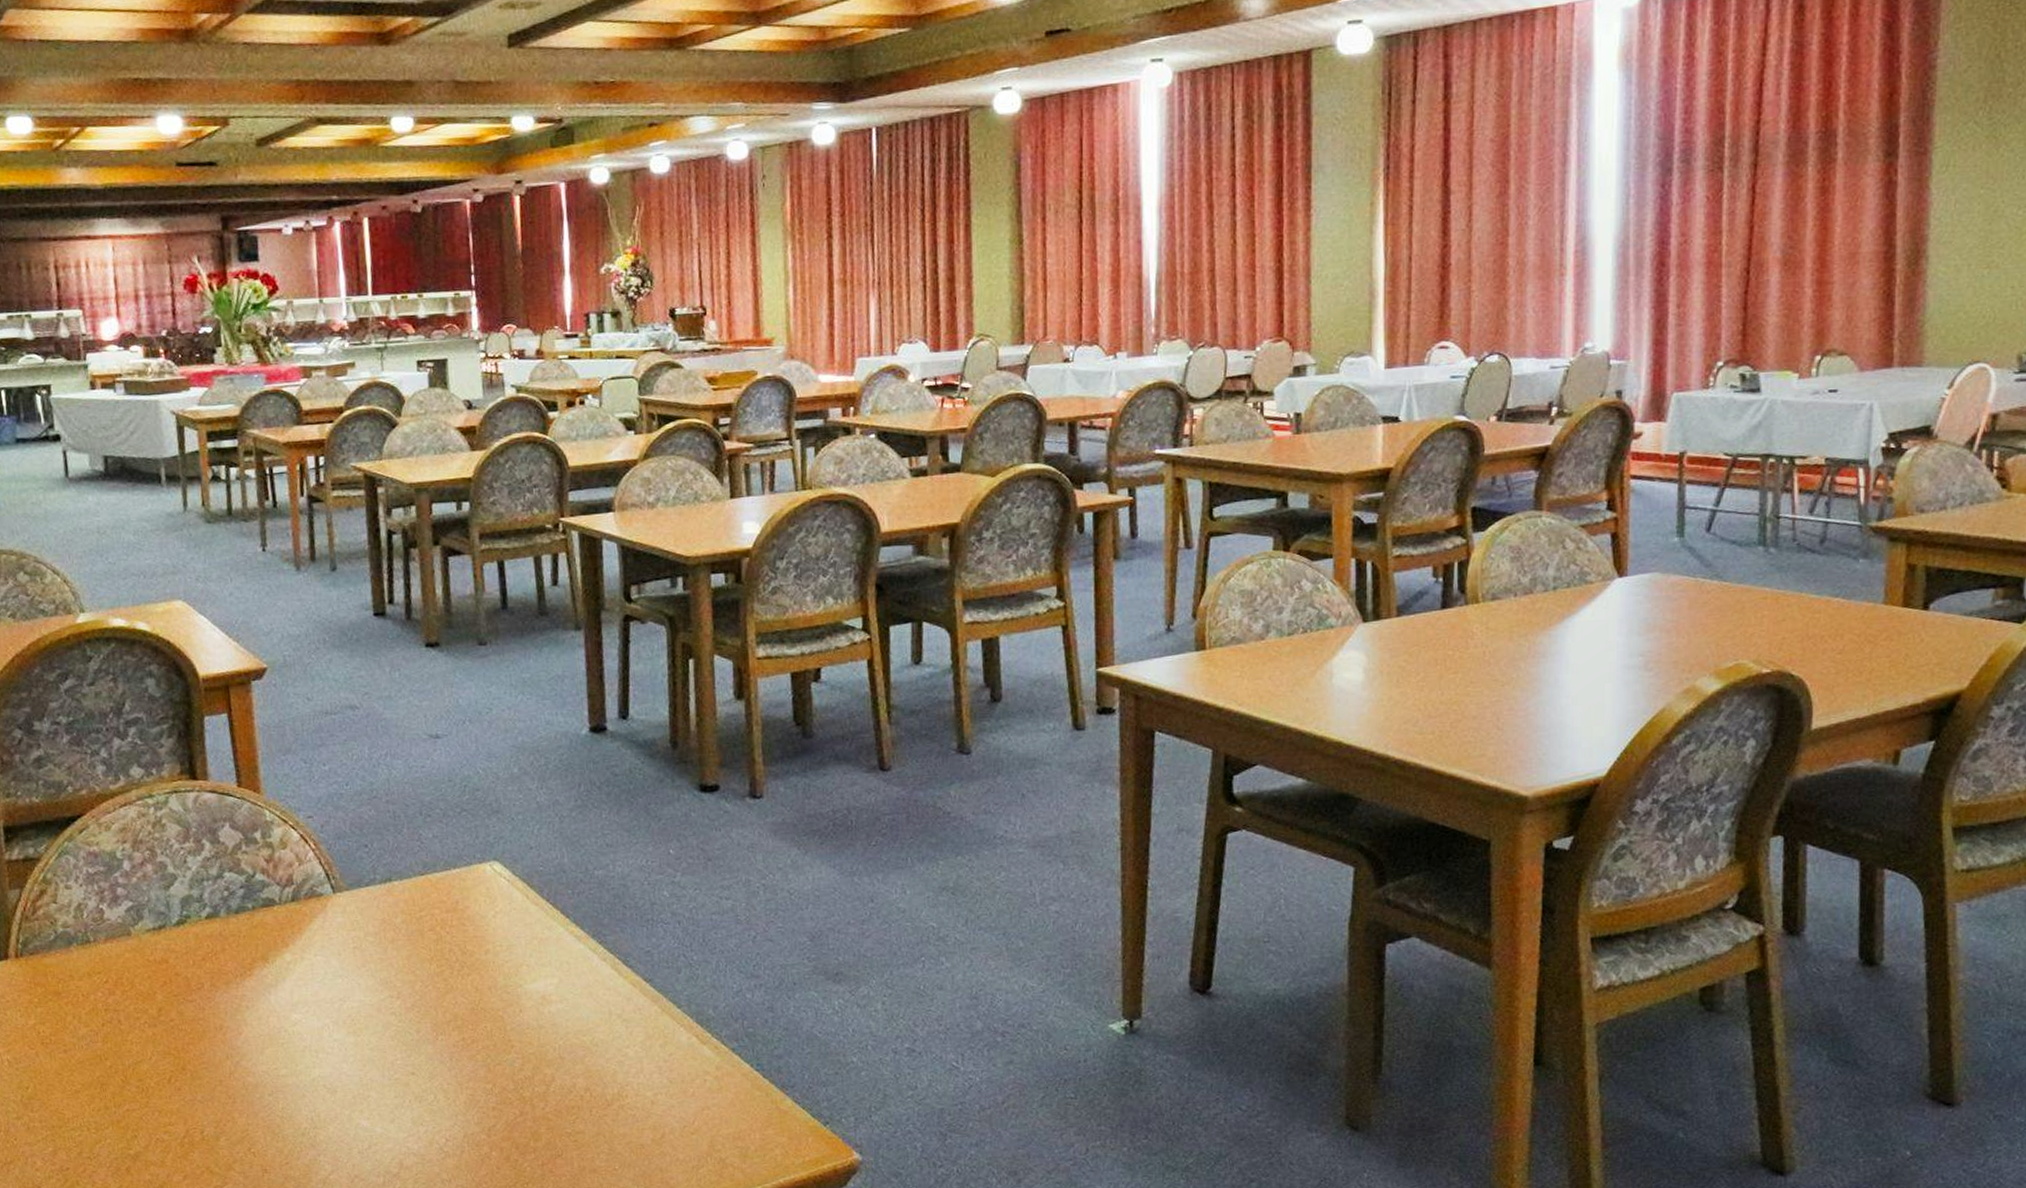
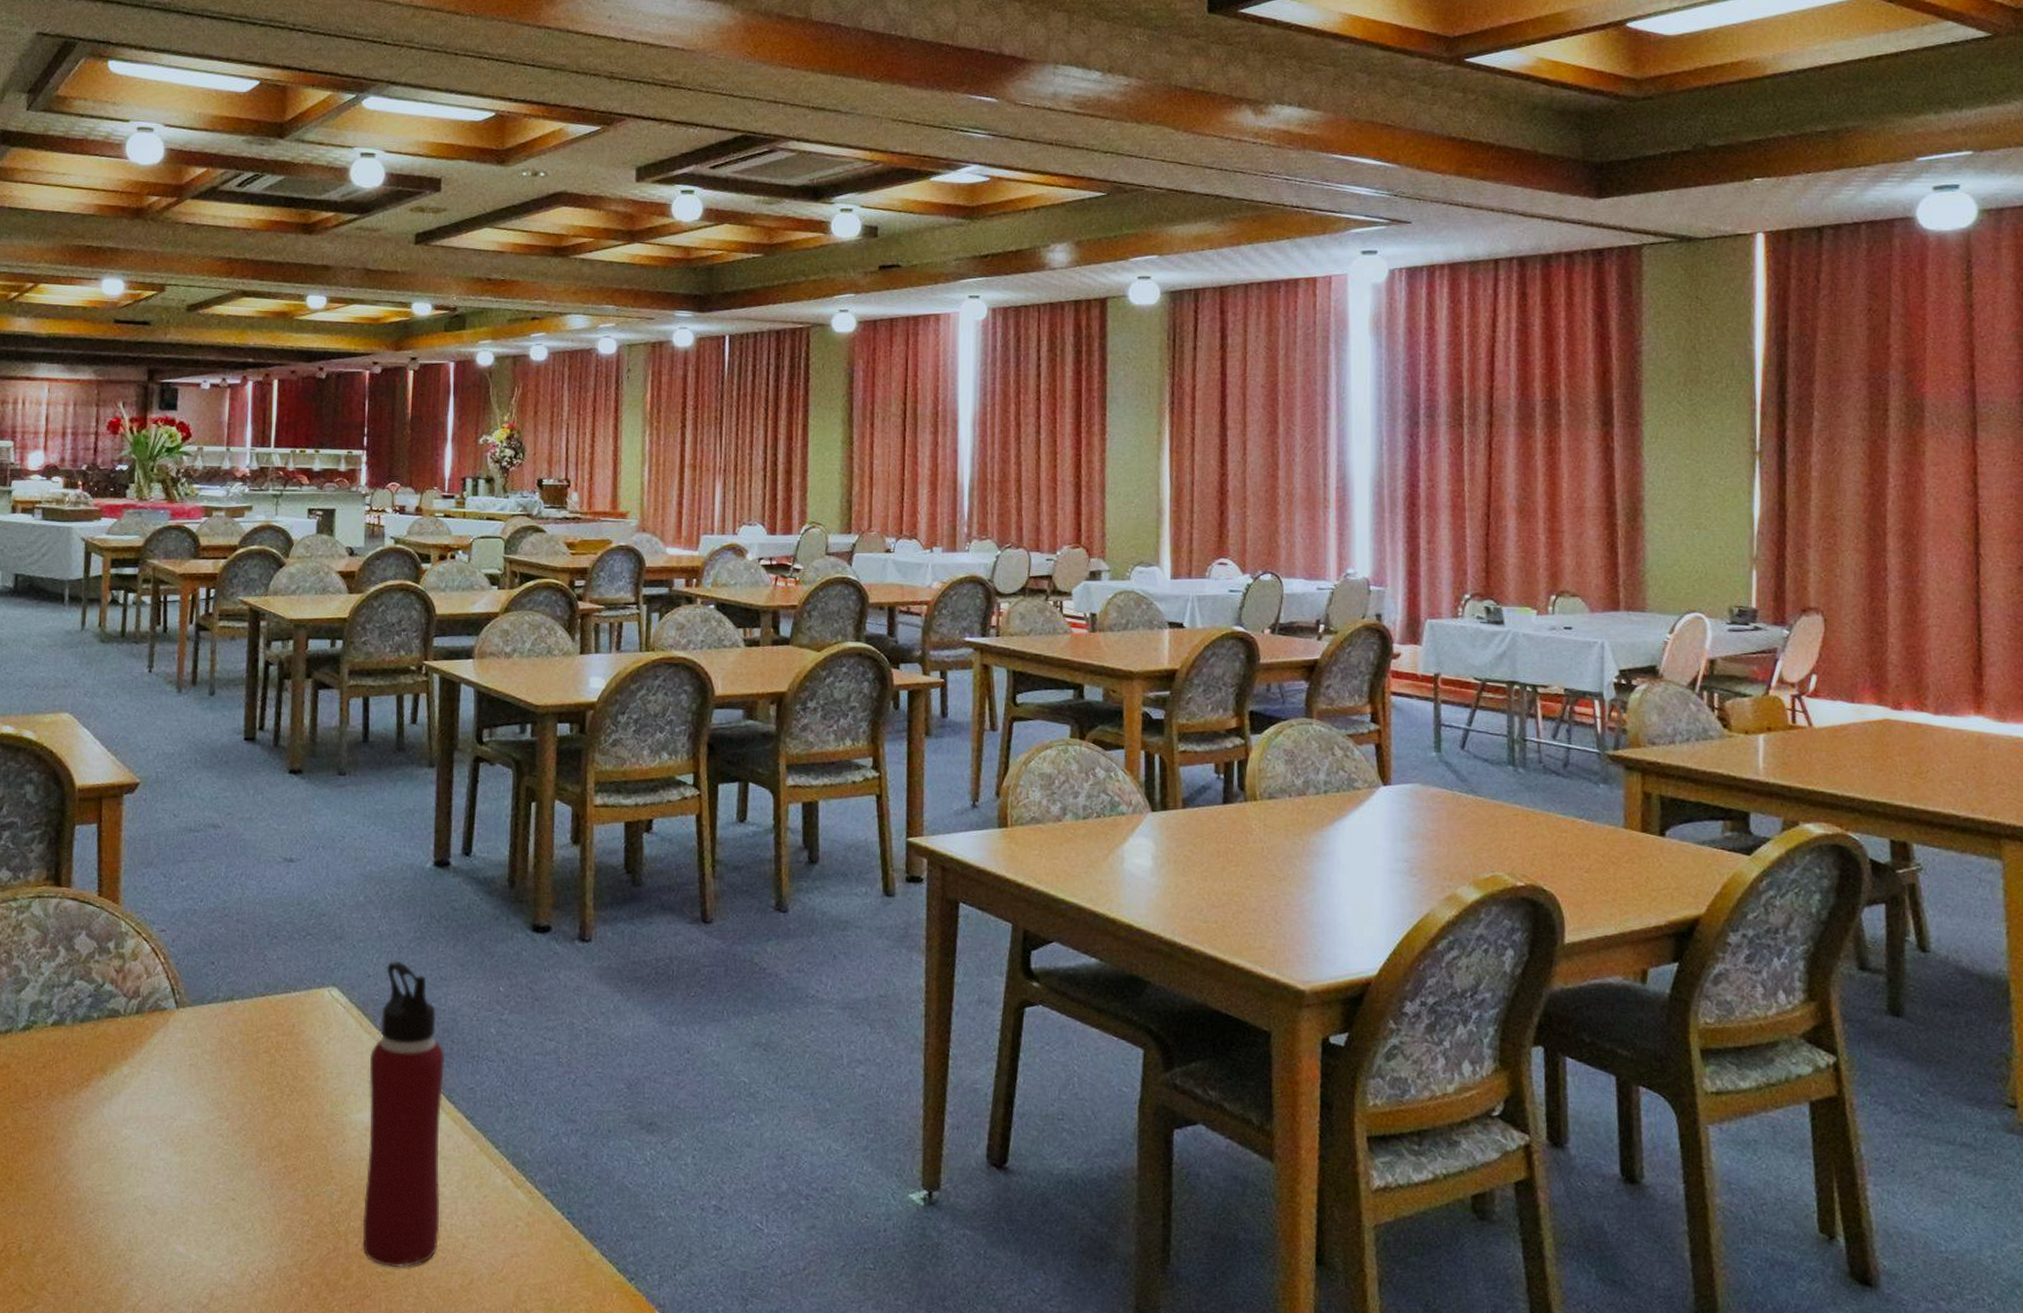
water bottle: none [539,831,627,1128] -> present [362,961,445,1268]

